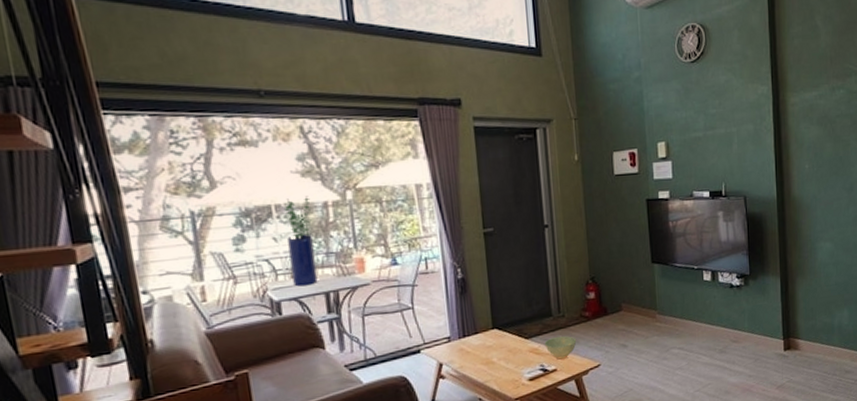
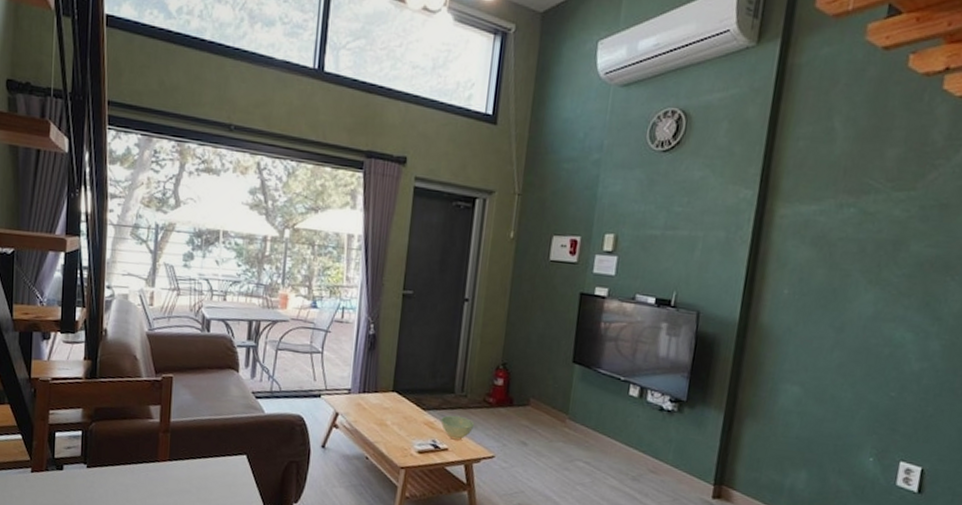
vase: present [283,196,318,287] -> none [224,227,253,311]

